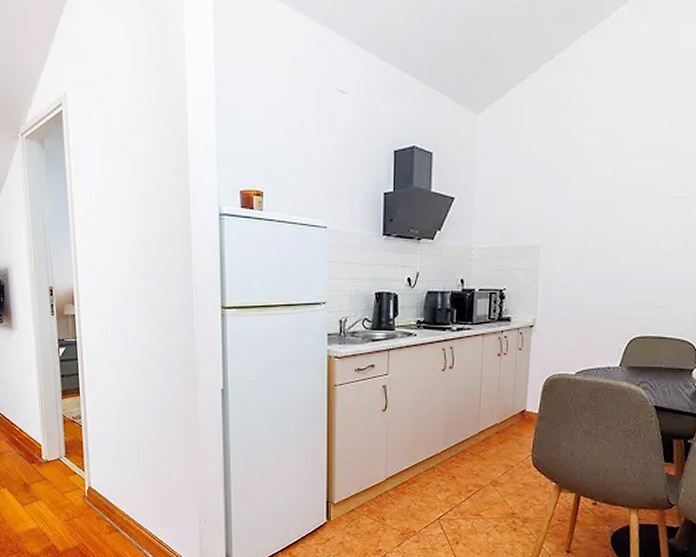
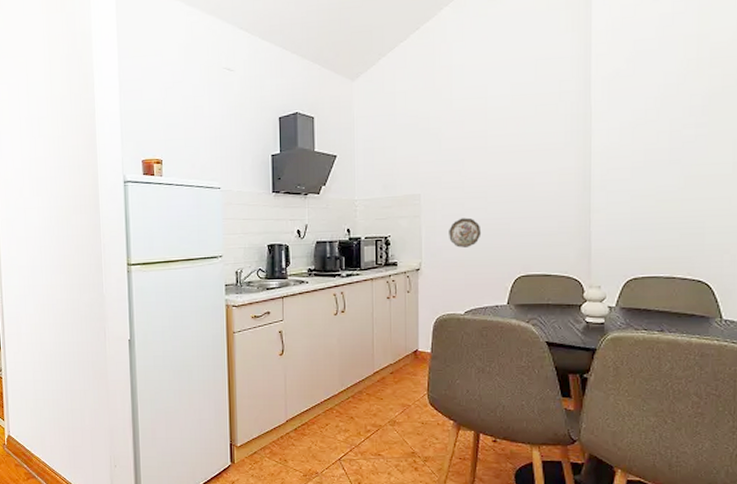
decorative plate: none [566,273,600,305] -> present [449,217,482,248]

